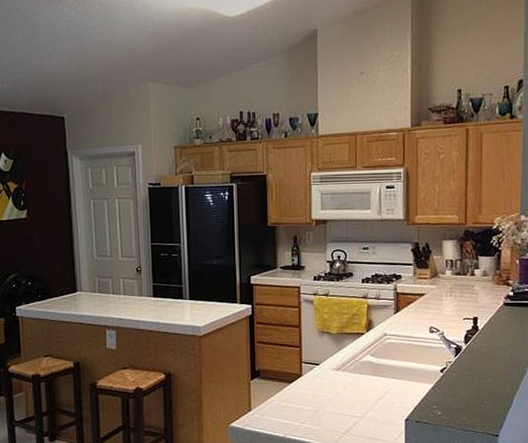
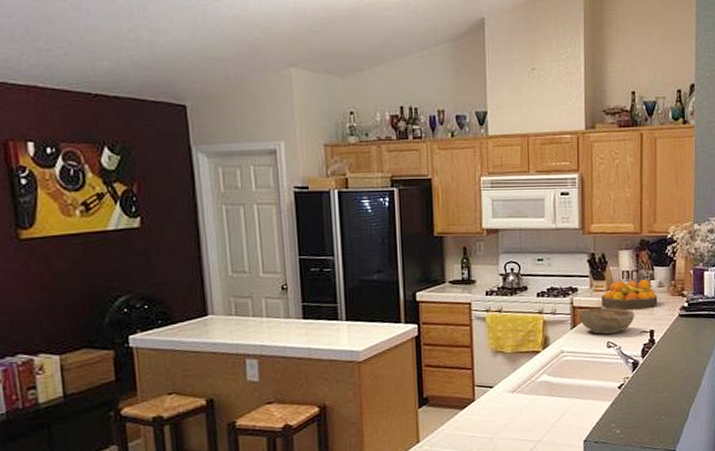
bowl: none [401,294,458,320] -> present [578,307,635,335]
fruit bowl: none [425,268,482,297] -> present [601,279,658,310]

